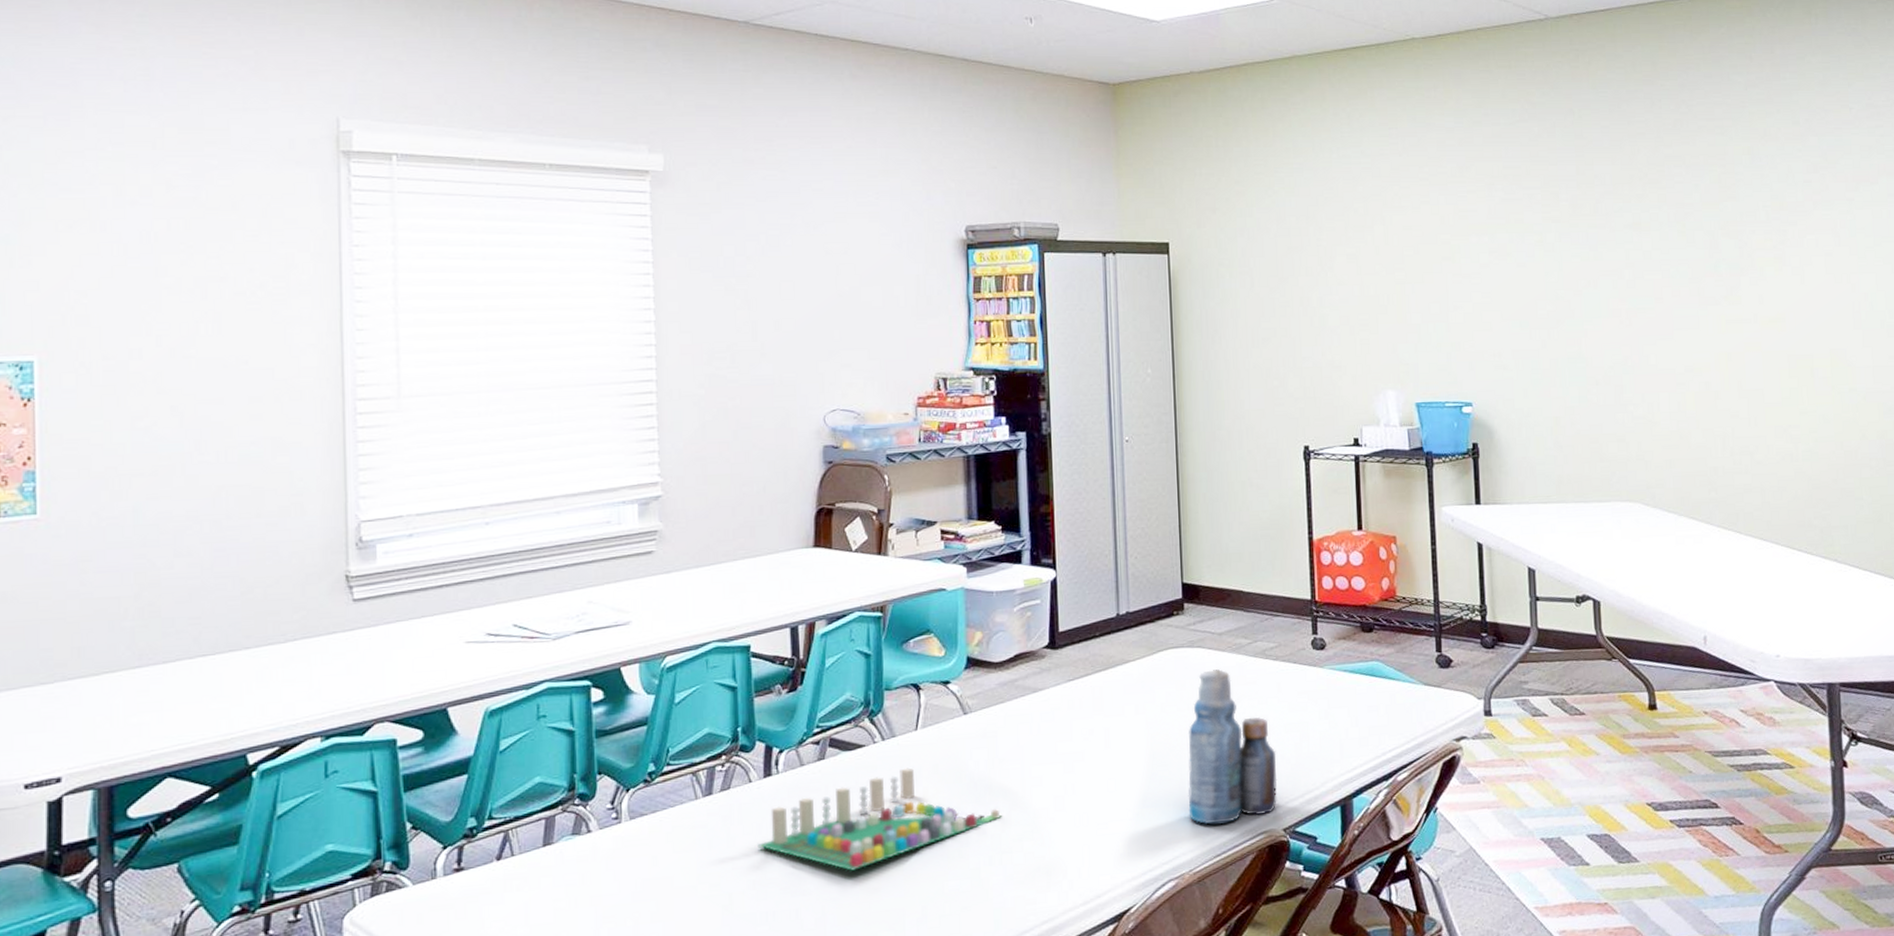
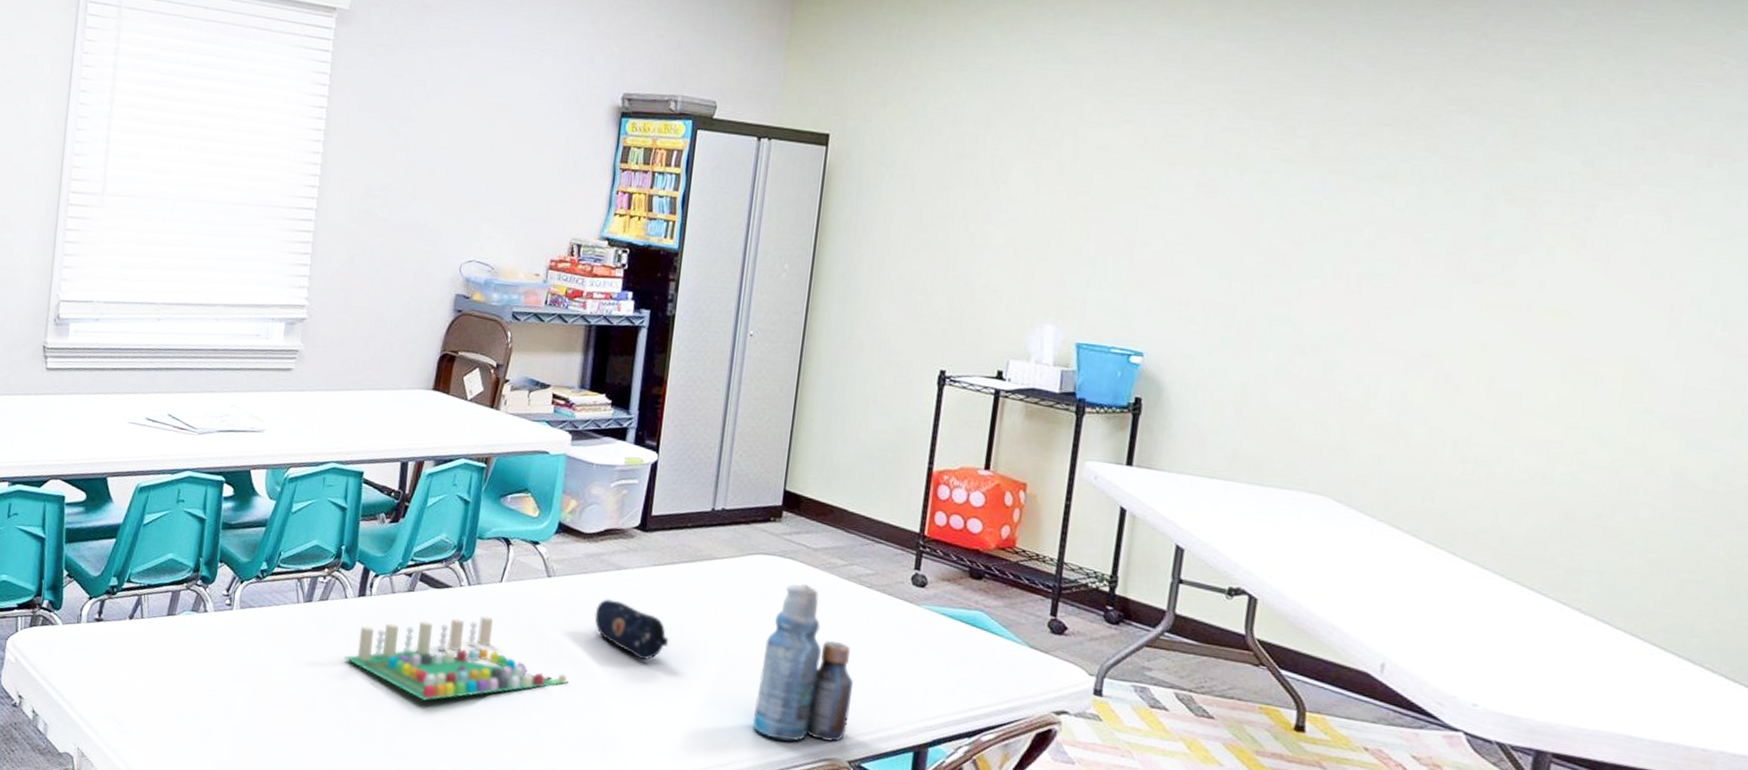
pencil case: none [1018,723,1096,777] -> present [594,599,669,661]

